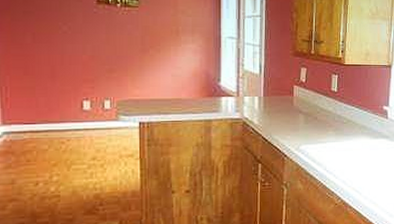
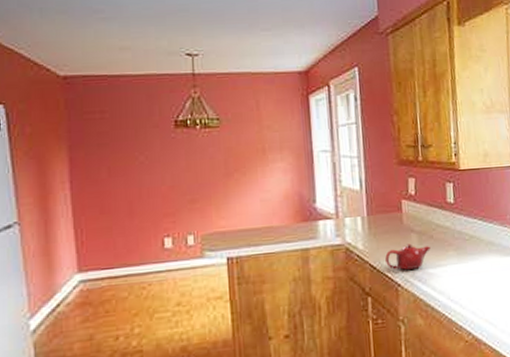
teapot: none [276,122,315,144] -> present [385,243,432,270]

